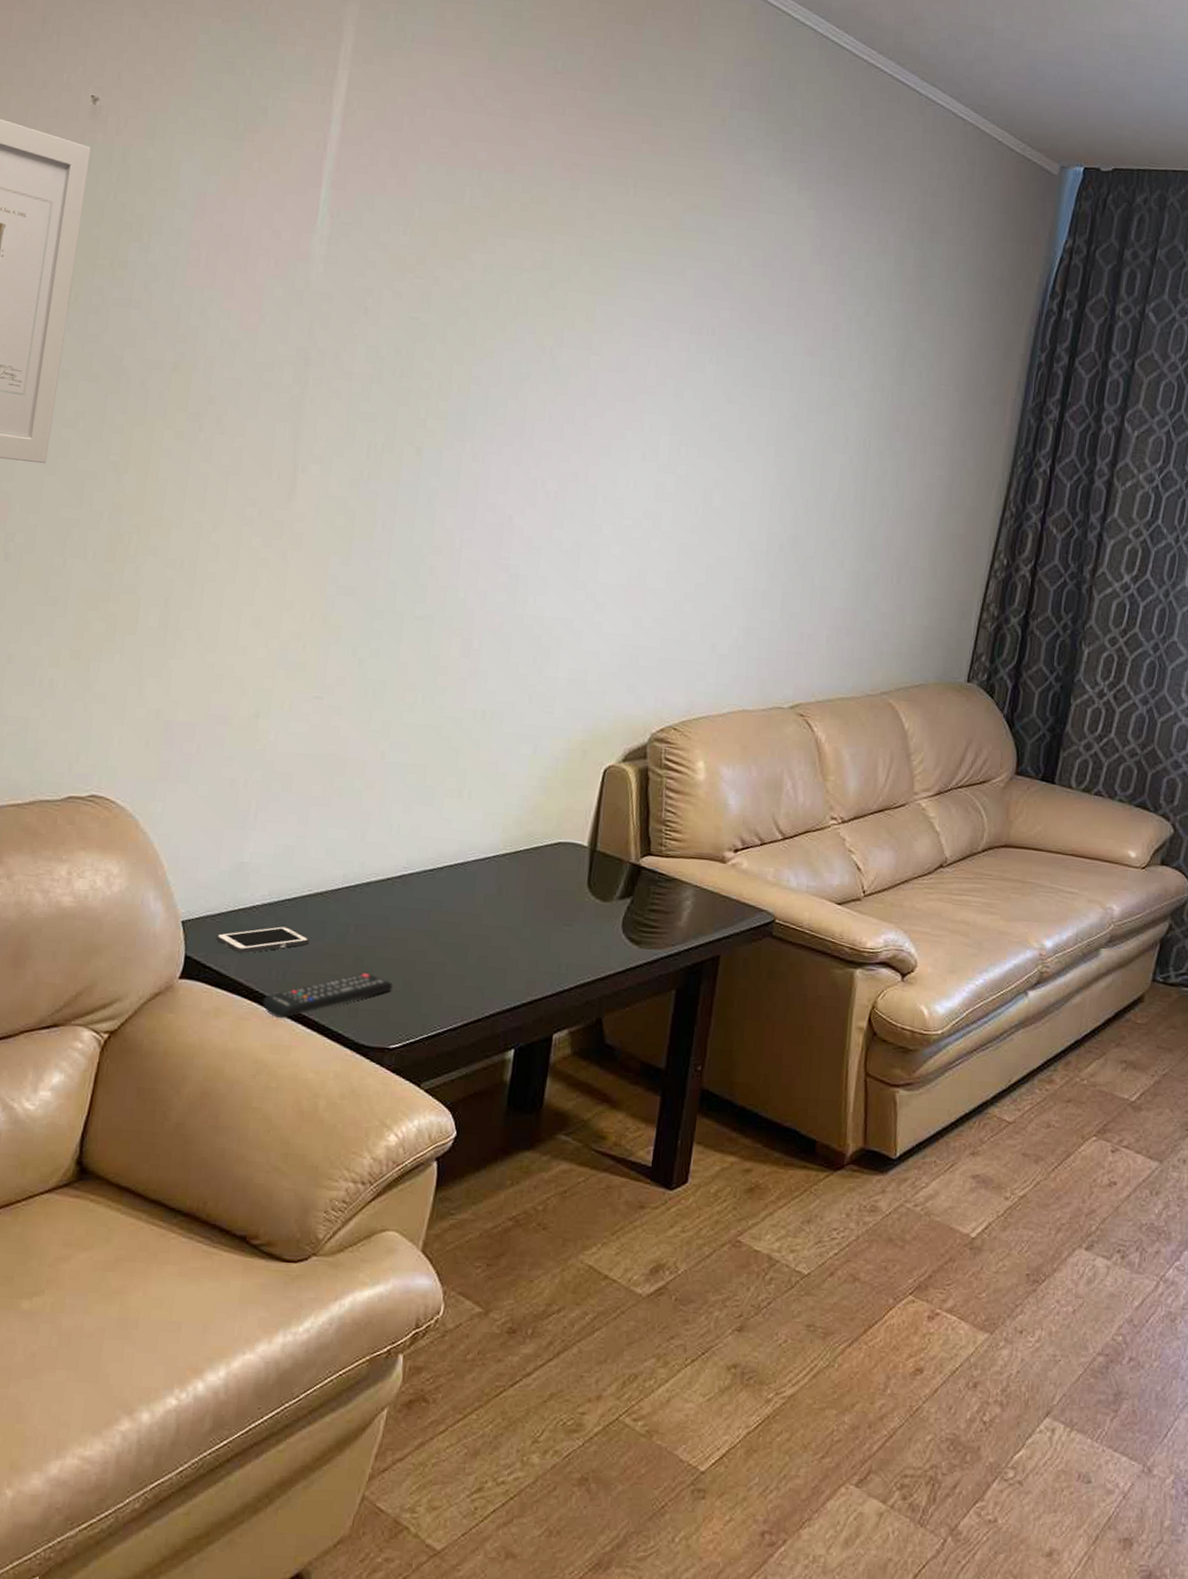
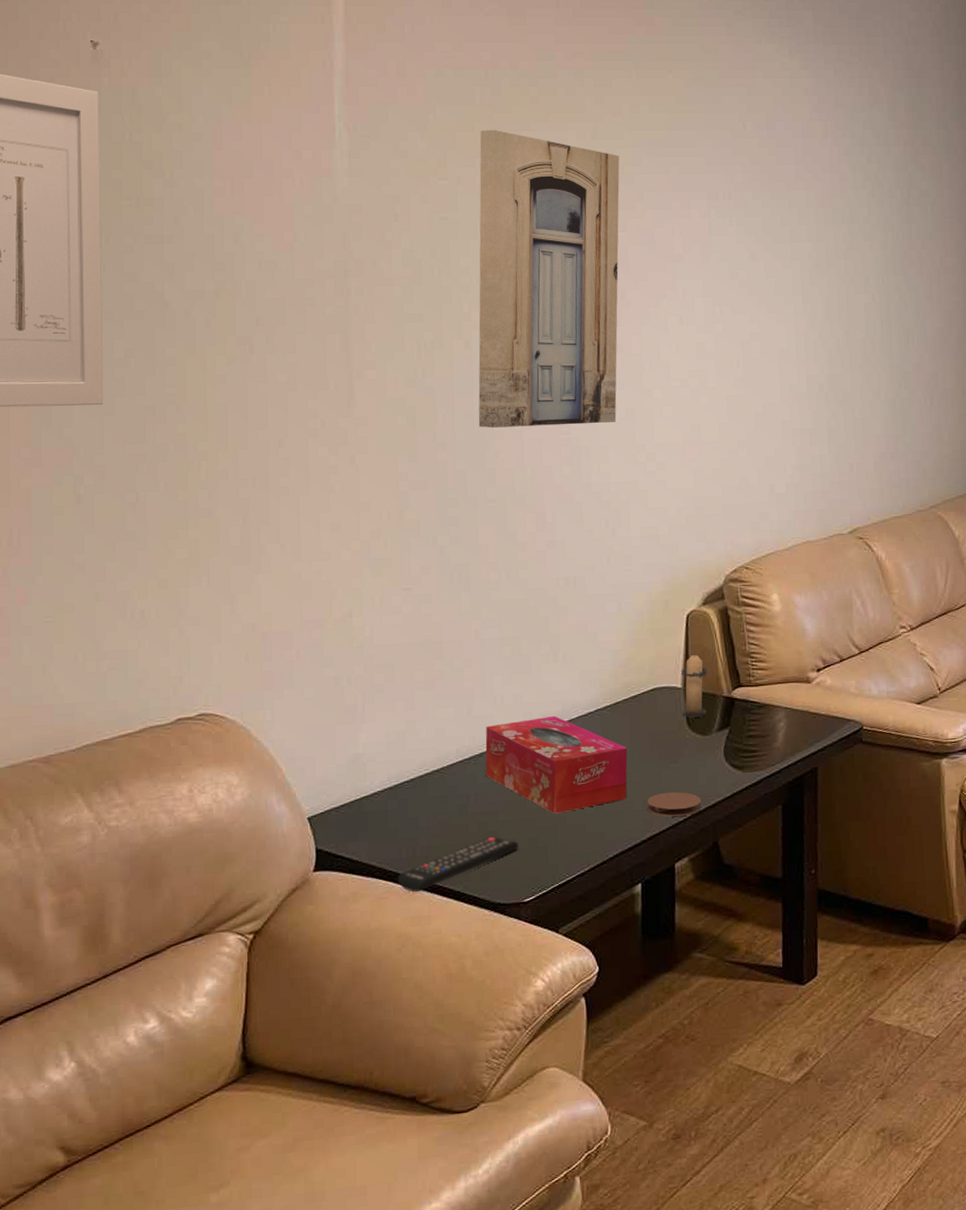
cell phone: present [215,925,310,954] -> none [343,806,433,839]
tissue box: none [369,854,521,960] -> present [485,715,628,814]
wall art: none [417,232,604,554] -> present [478,129,620,428]
coaster: none [532,955,591,985] -> present [647,791,702,817]
candle: none [583,811,618,881] -> present [680,653,708,718]

